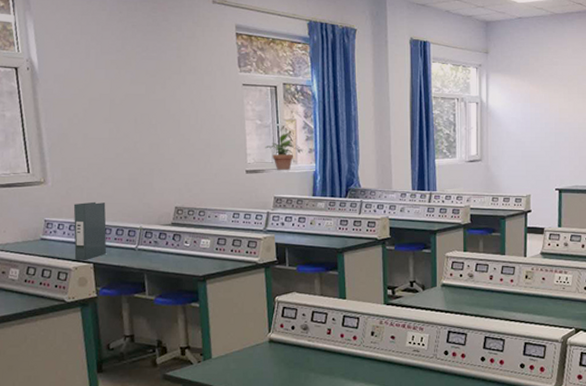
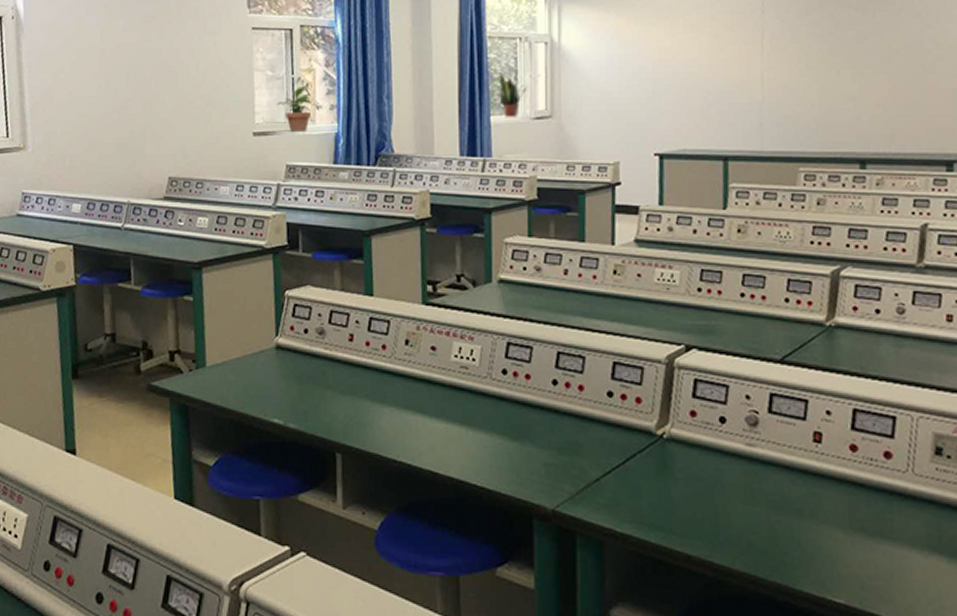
binder: present [73,201,107,260] -> none [52,171,90,241]
potted plant: none [441,125,462,161] -> present [498,72,527,118]

